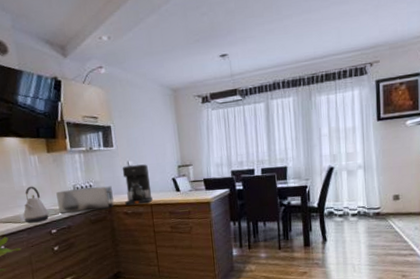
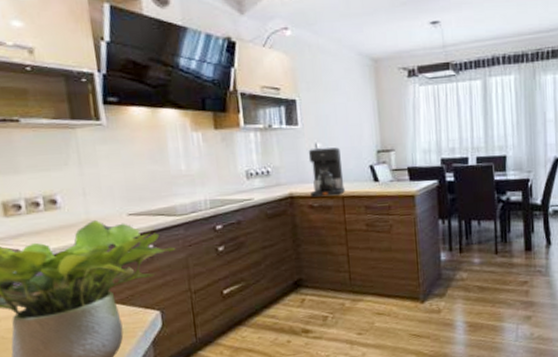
kettle: present [23,186,49,224] -> none [179,170,214,218]
toaster: present [56,186,114,215] -> none [224,173,297,206]

